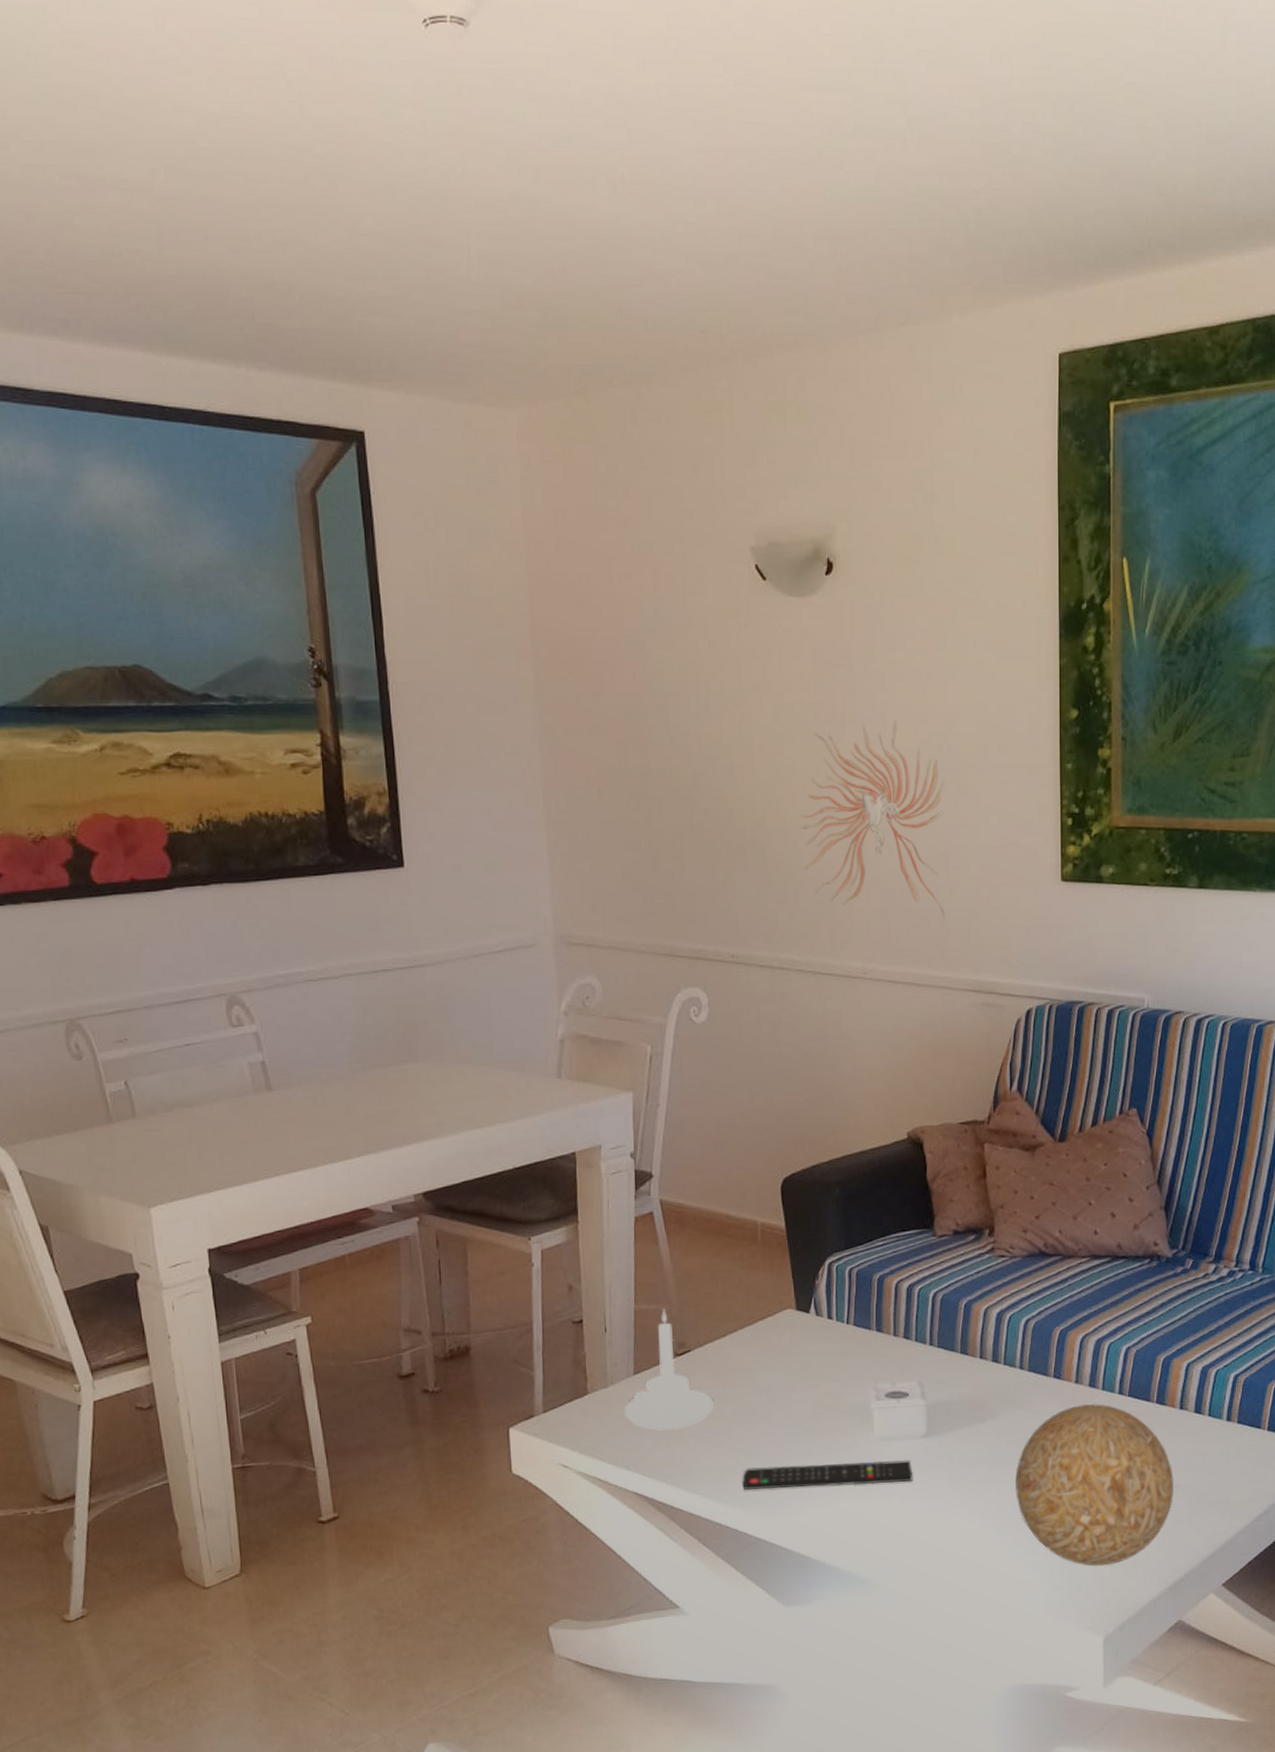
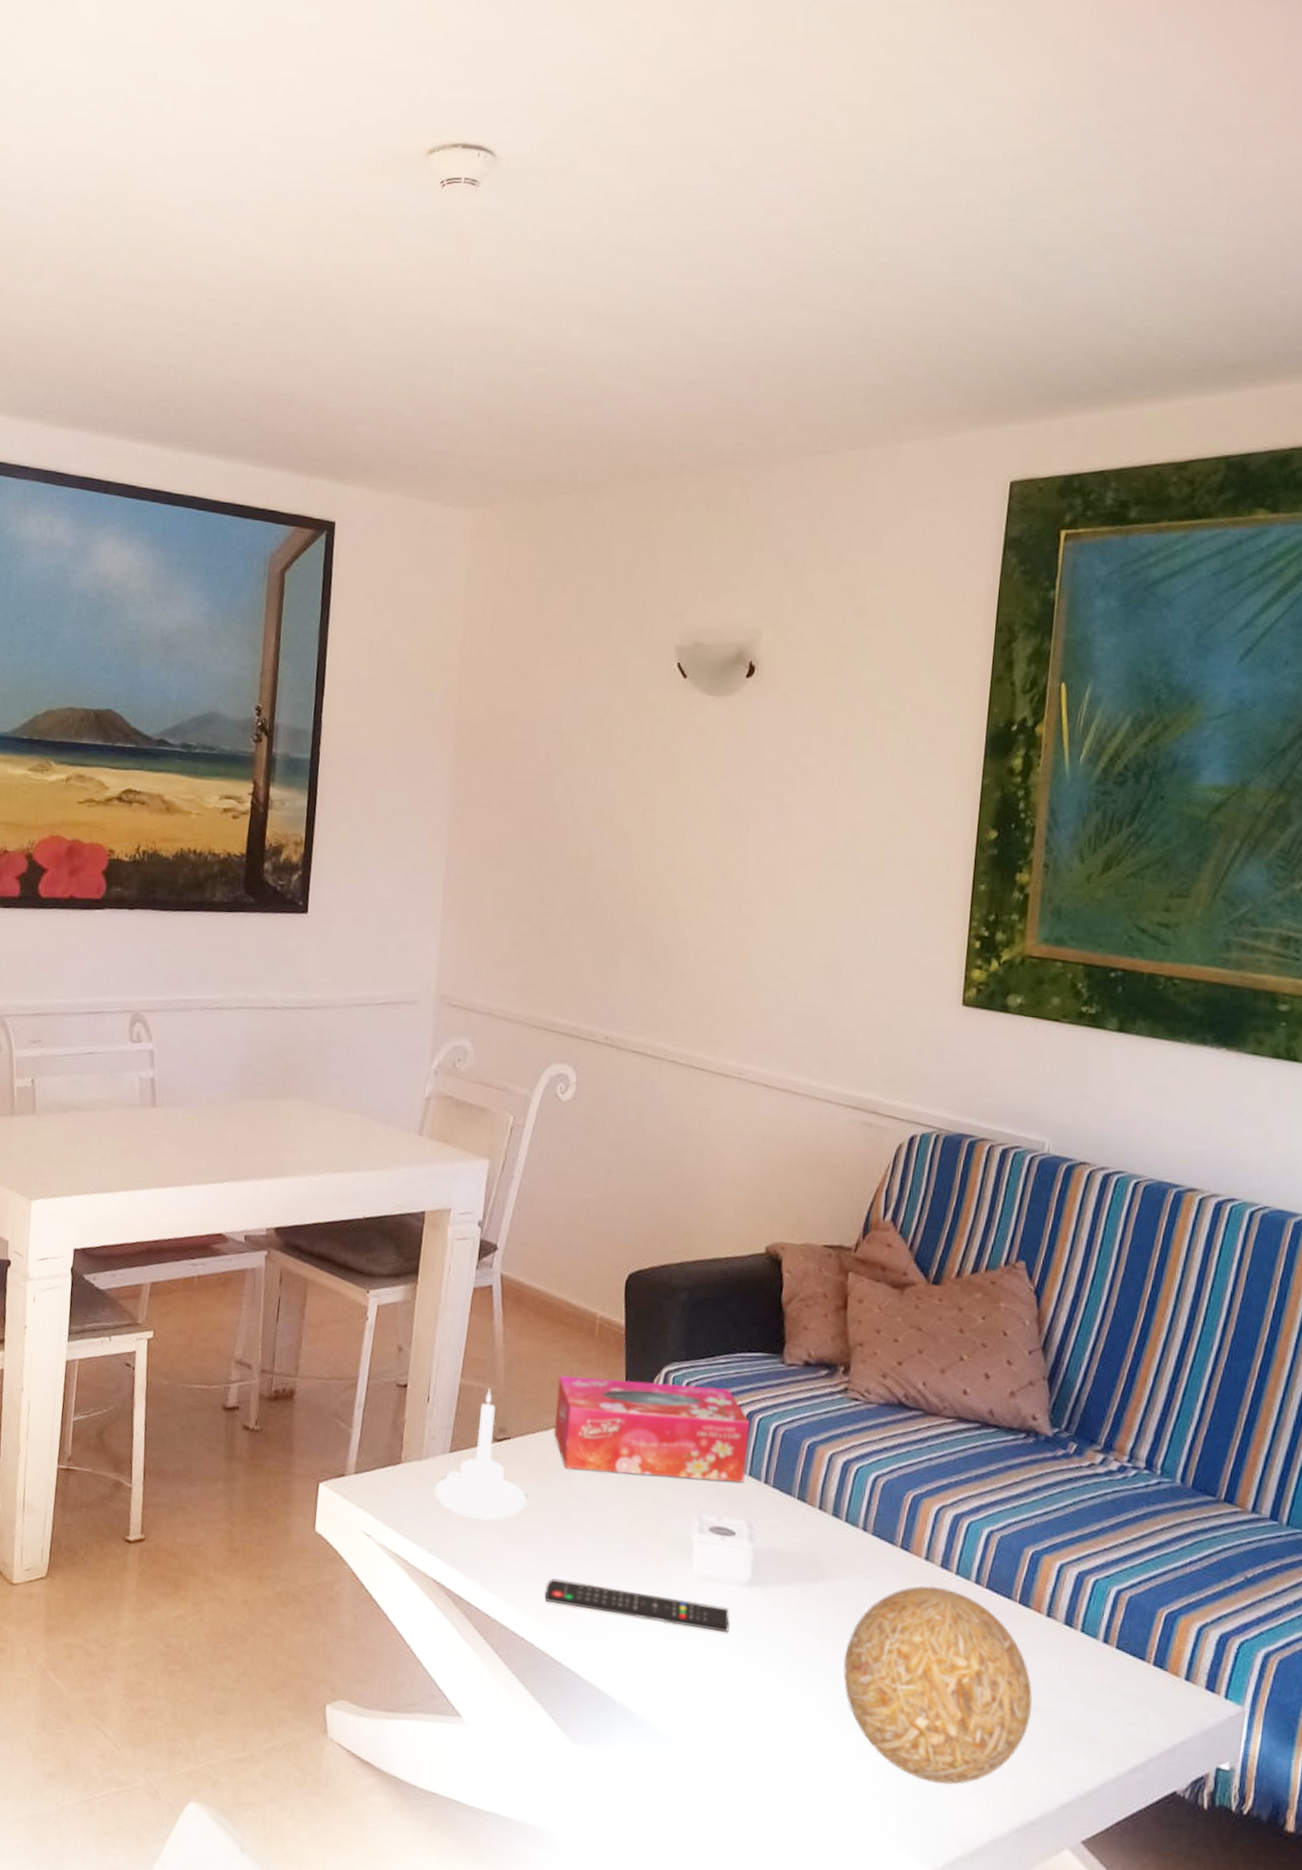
tissue box: none [729,1267,912,1368] -> present [554,1375,750,1483]
wall sculpture: present [799,719,945,918] -> none [687,822,847,1028]

